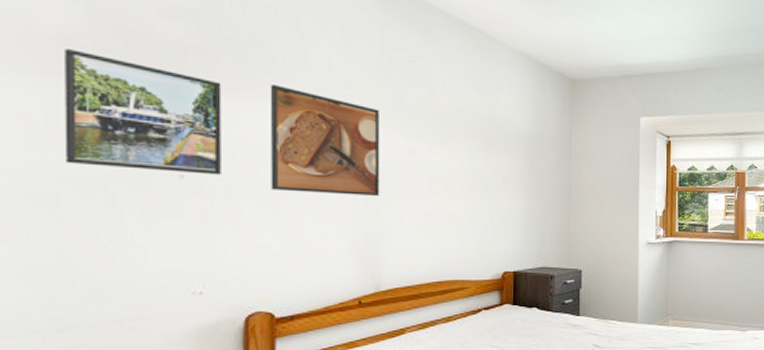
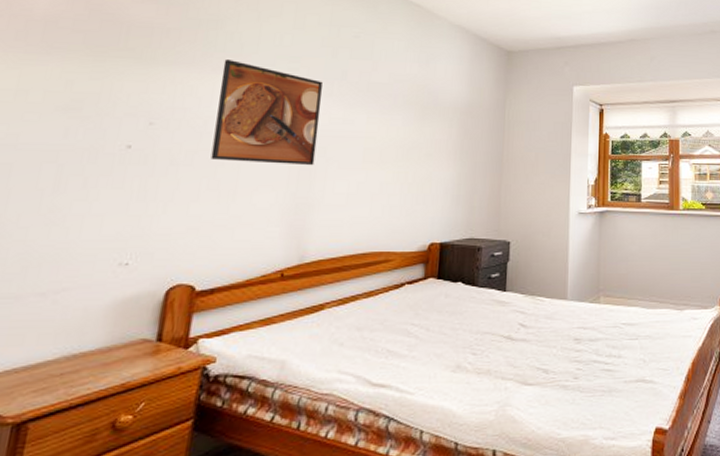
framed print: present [64,49,222,175] -> none [24,30,181,145]

